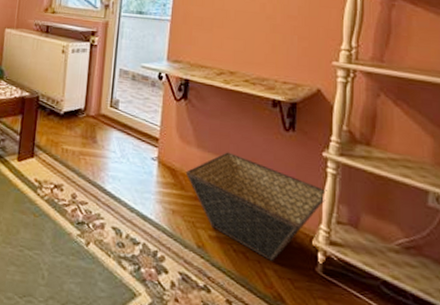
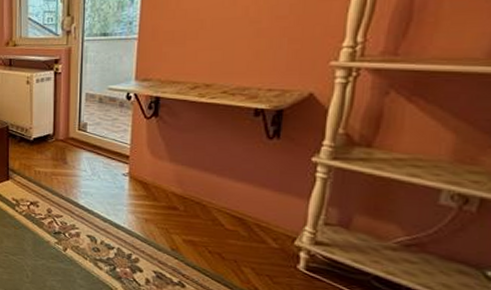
basket: present [185,152,327,262] -> none [158,164,315,261]

